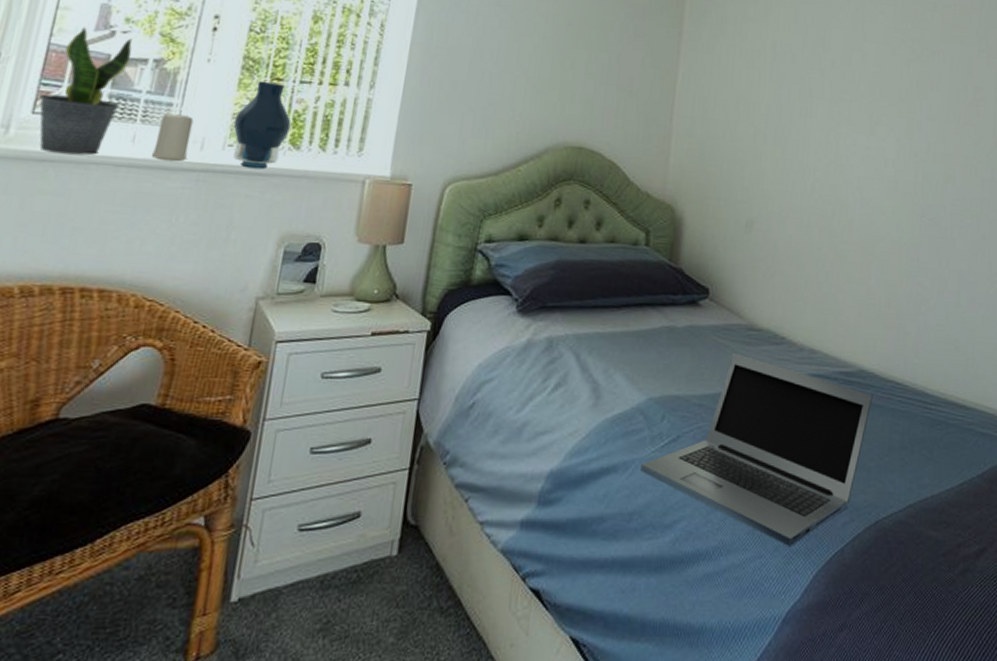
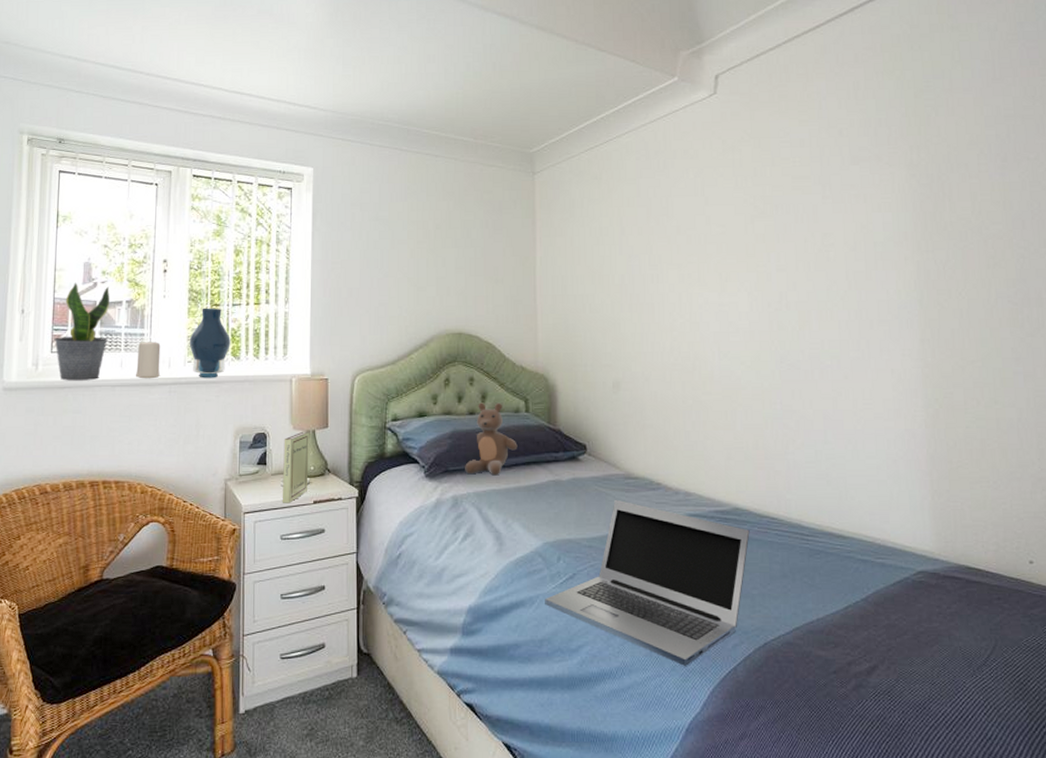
book: none [329,245,378,333] -> present [282,431,309,503]
teddy bear: none [566,230,631,317] -> present [465,402,518,476]

